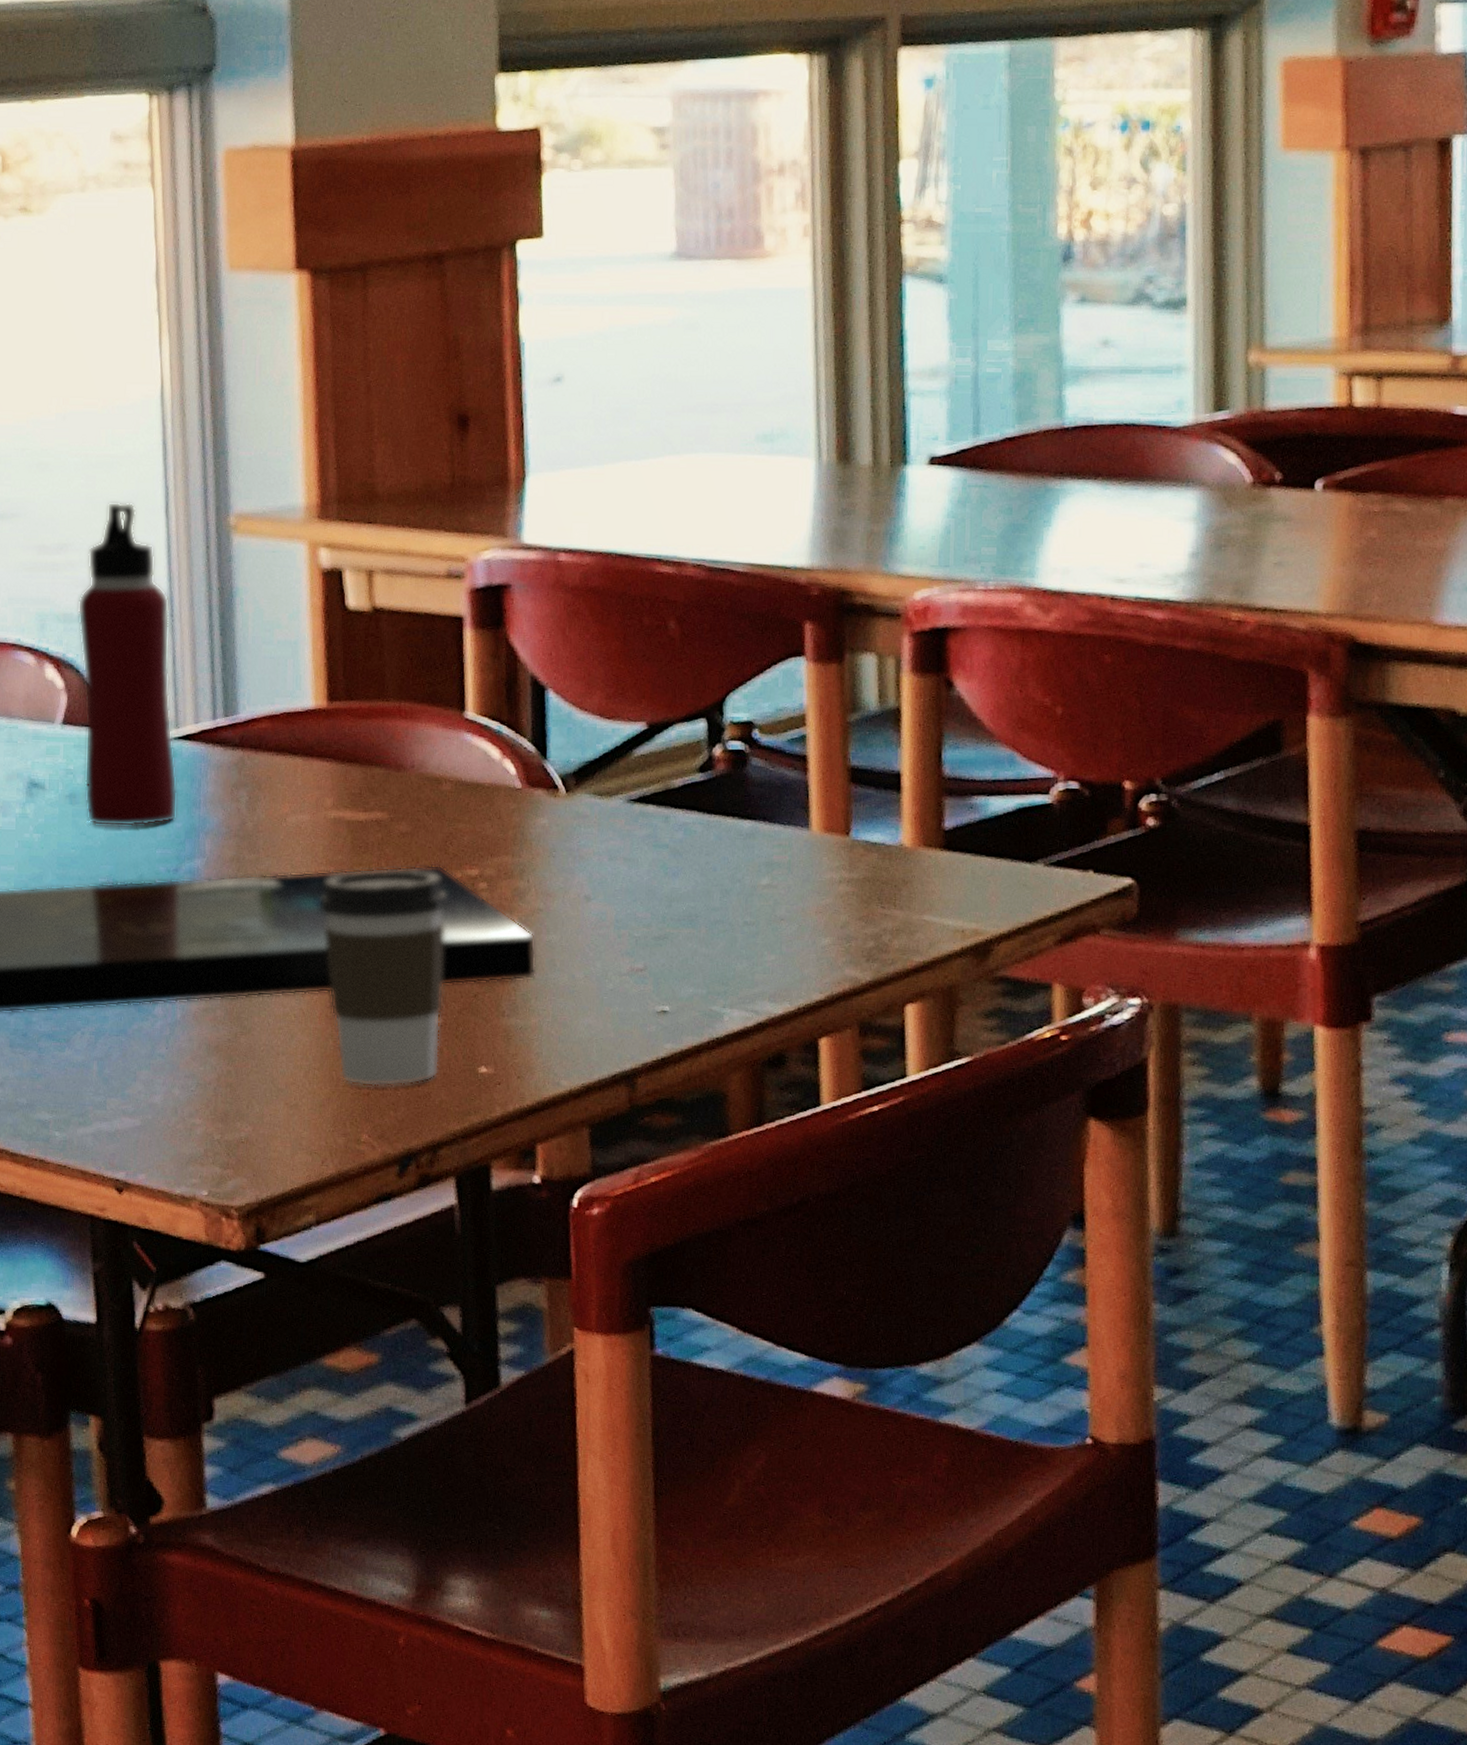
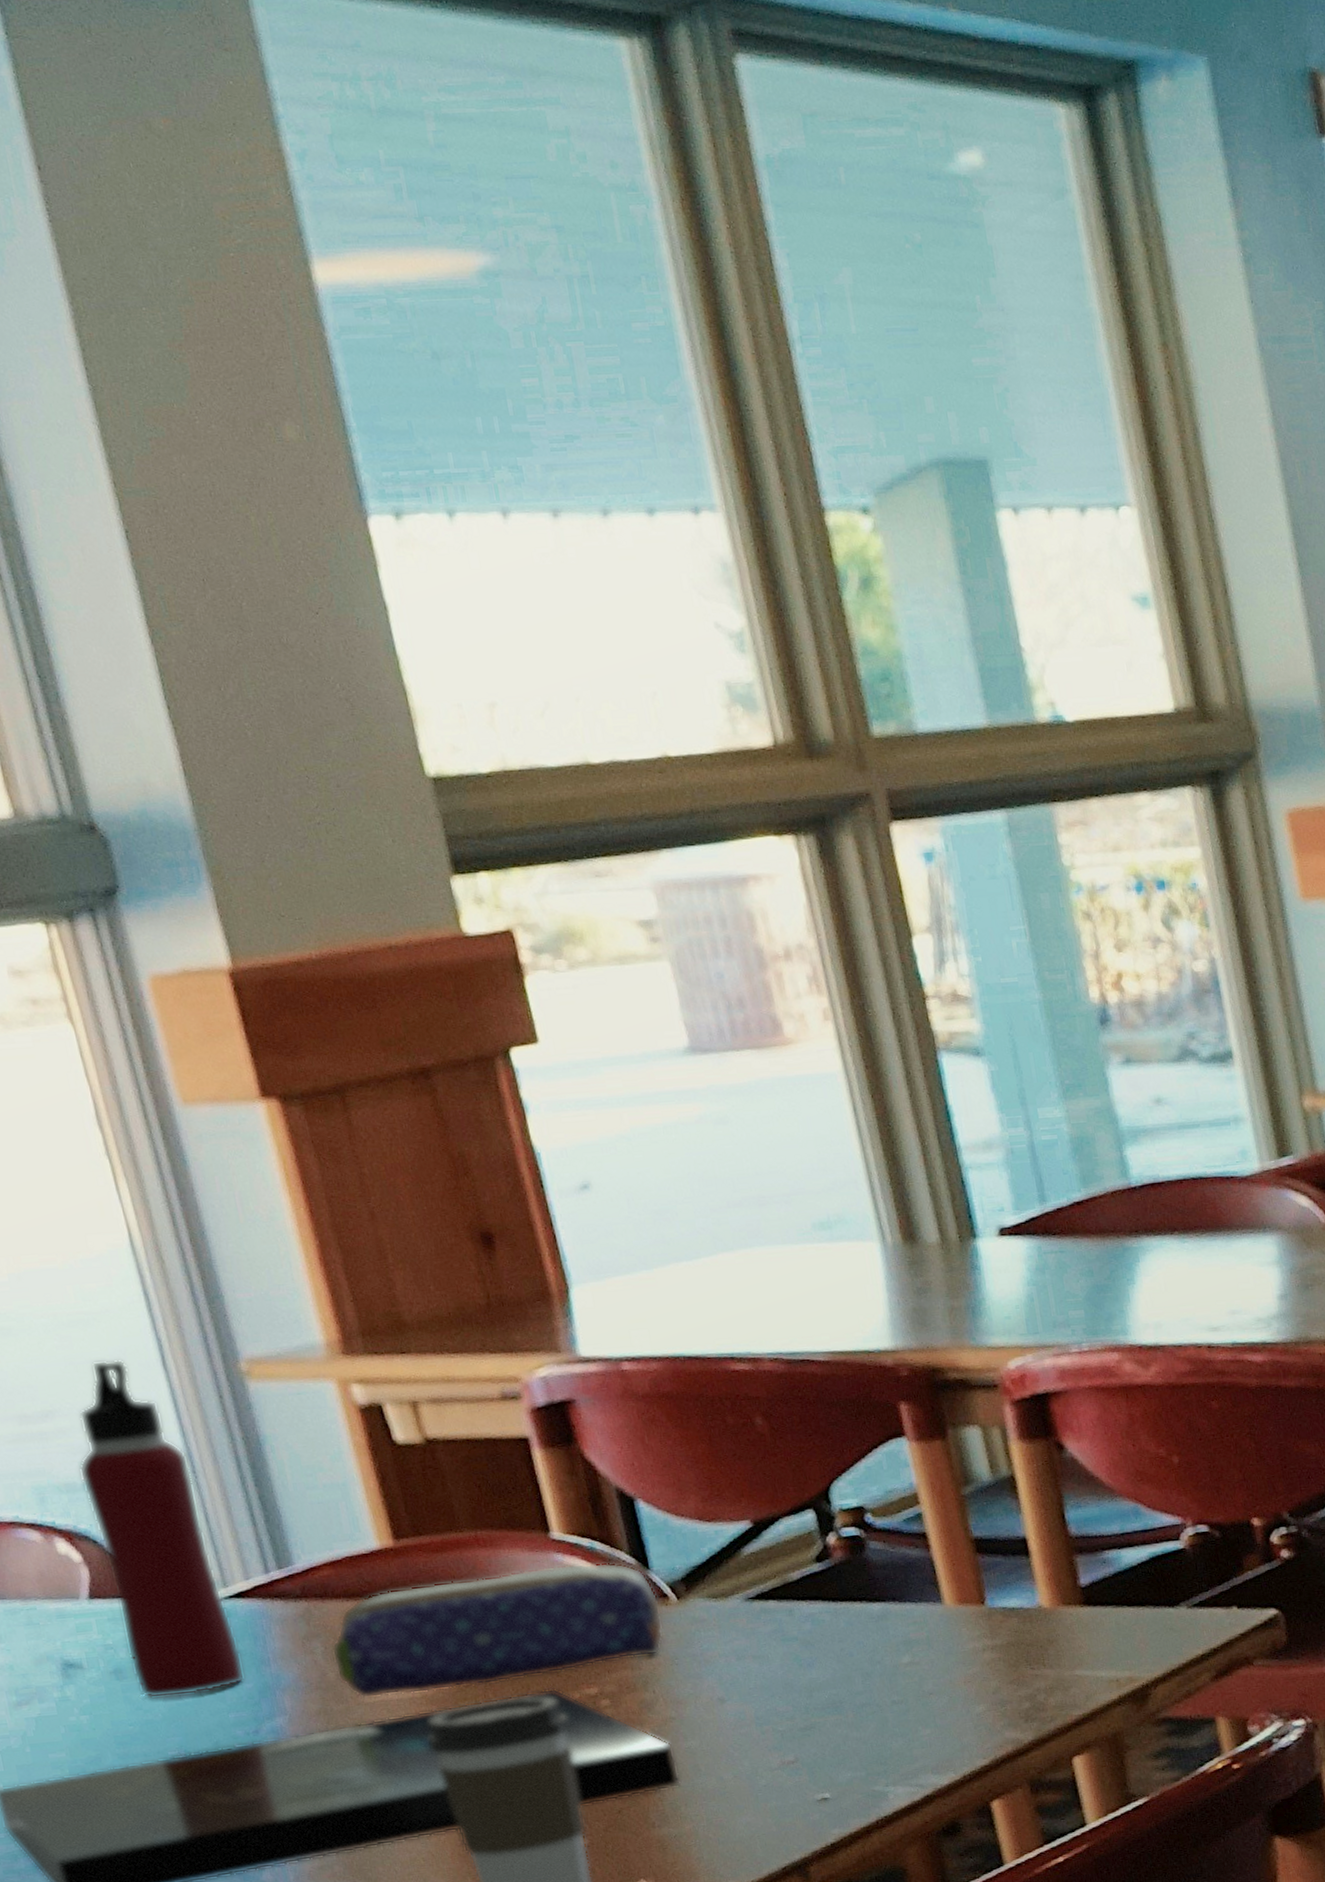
pencil case: none [254,744,549,853] -> present [331,1562,664,1699]

